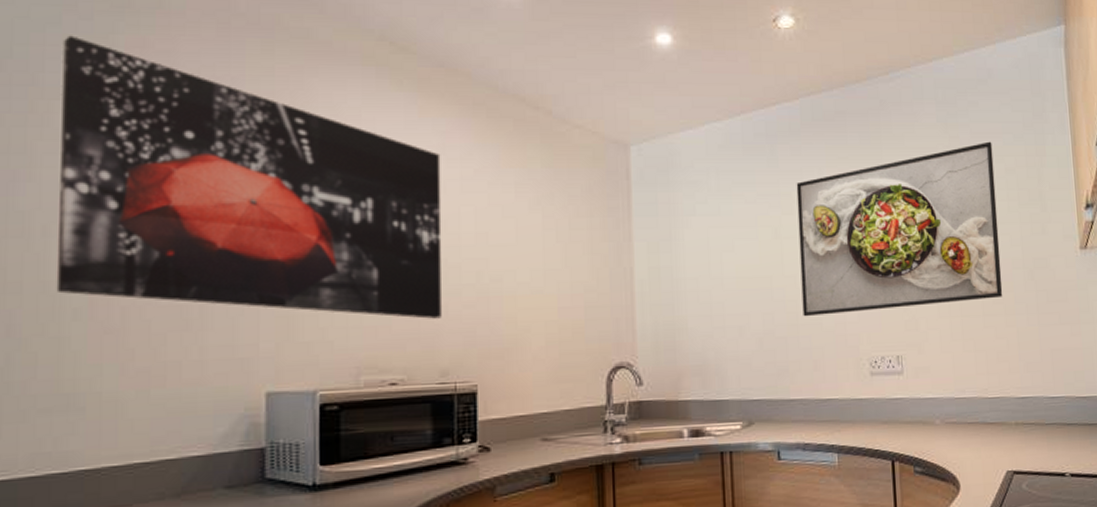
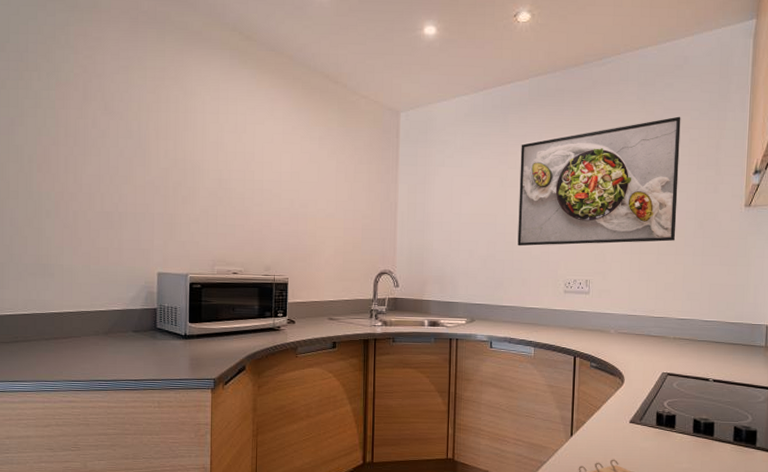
wall art: present [56,35,442,319] -> none [37,27,270,231]

